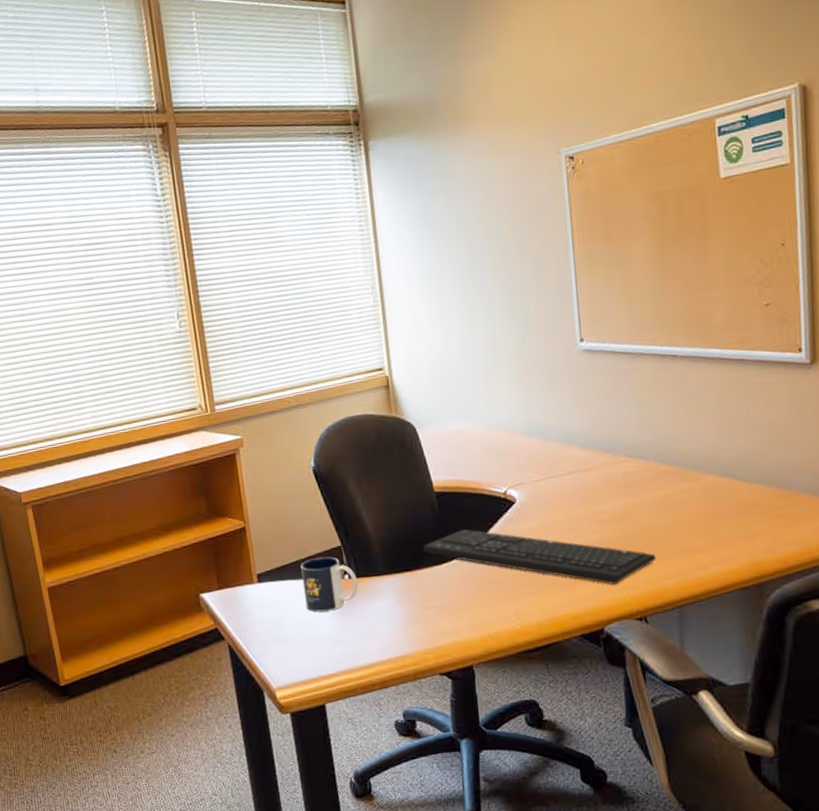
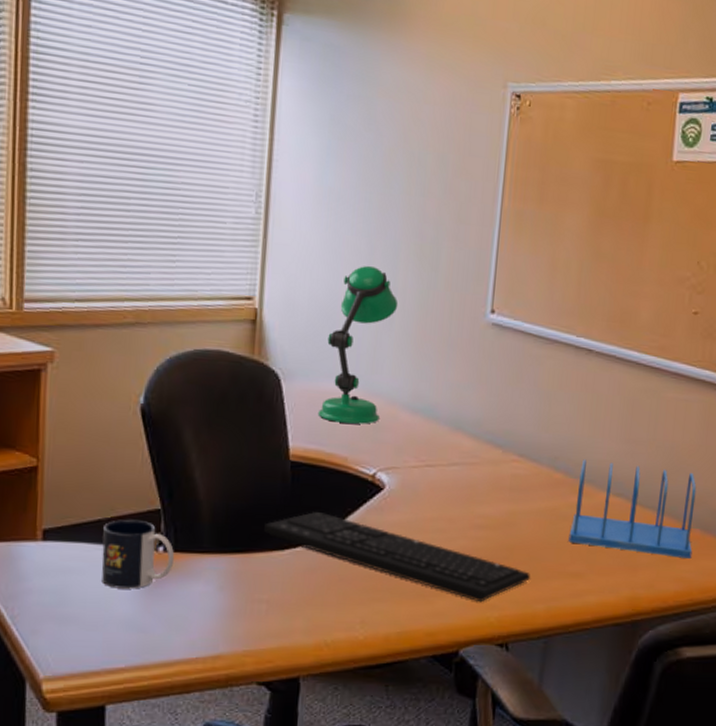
desk lamp: none [447,323,501,455] -> present [317,265,398,424]
file sorter: none [684,445,805,524] -> present [568,459,697,558]

